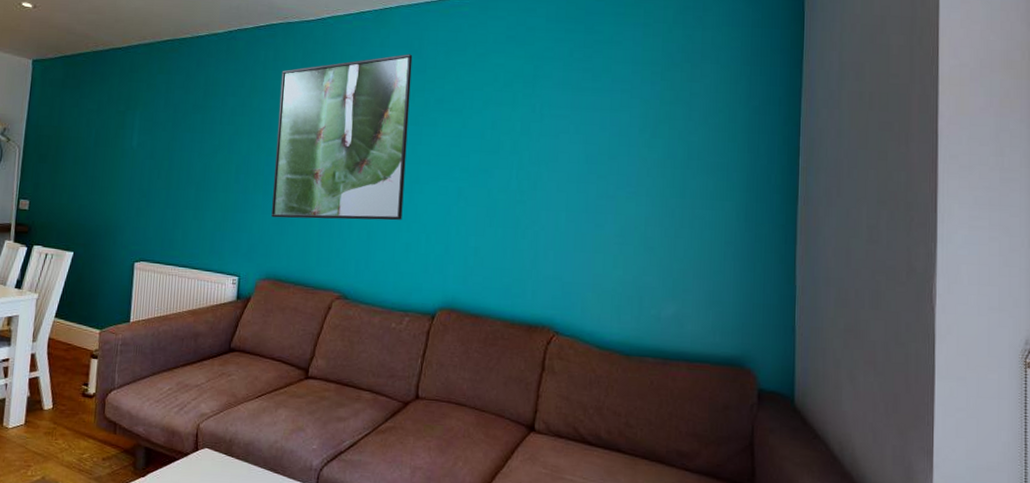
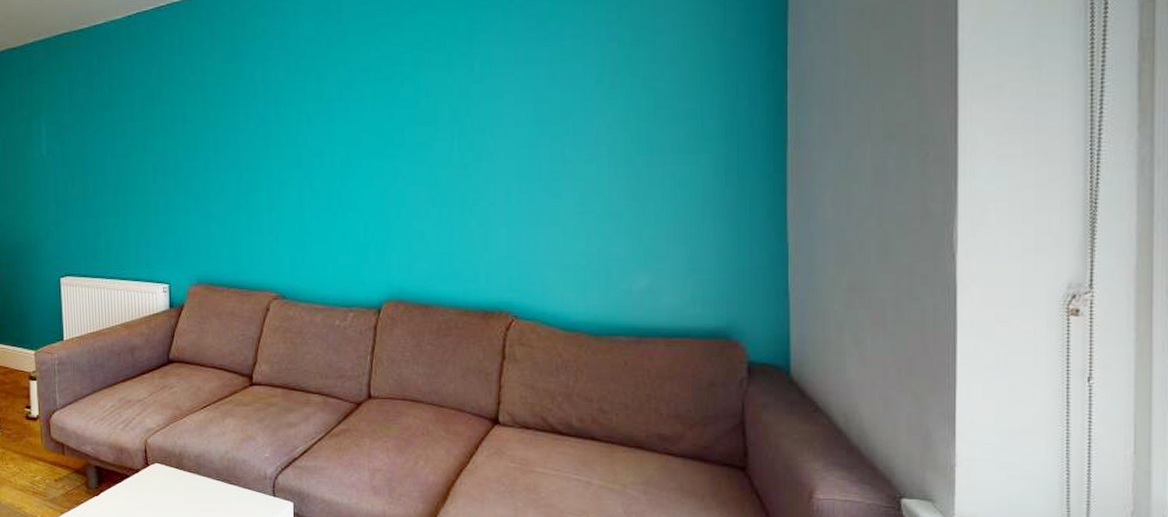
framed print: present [271,54,413,221] -> none [189,20,336,218]

